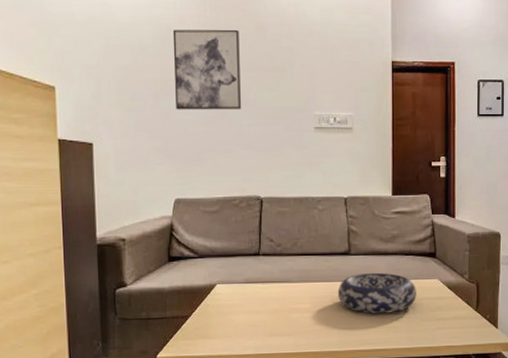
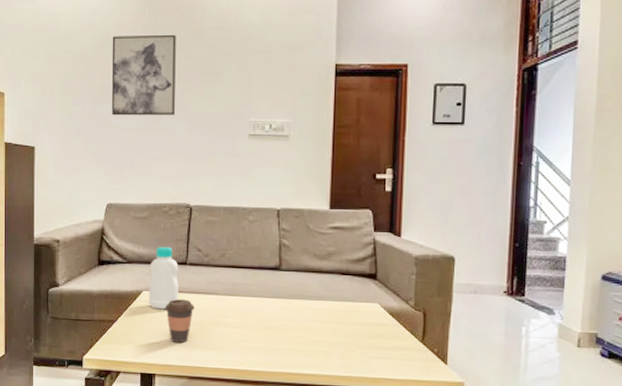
bottle: none [222,238,253,301] -> present [149,246,179,310]
coffee cup: none [239,289,269,332] -> present [164,299,195,343]
decorative bowl: present [337,272,416,314] -> none [265,290,353,336]

